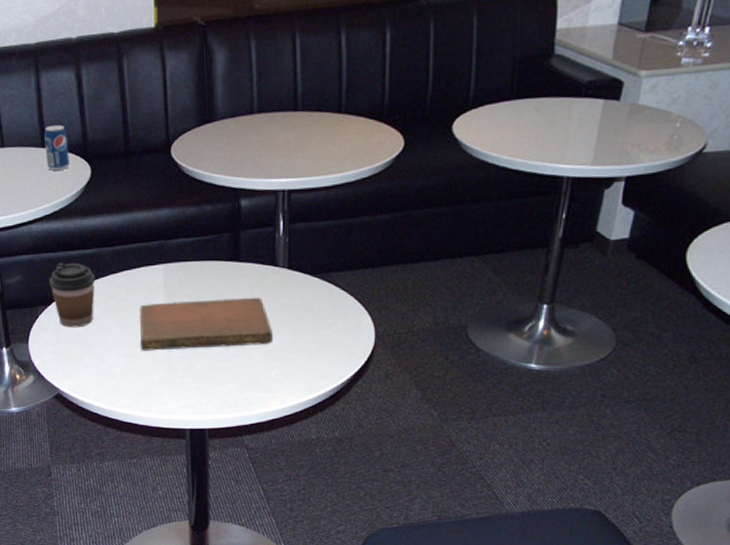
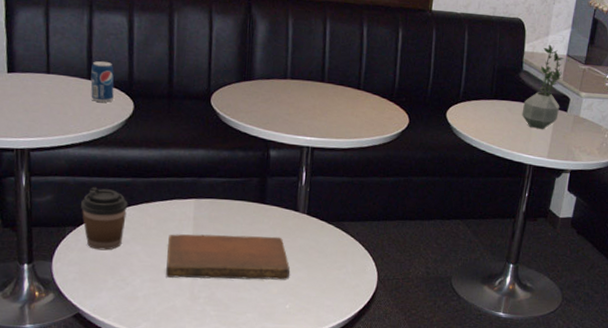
potted plant: none [554,13,616,130] -> present [522,44,565,130]

